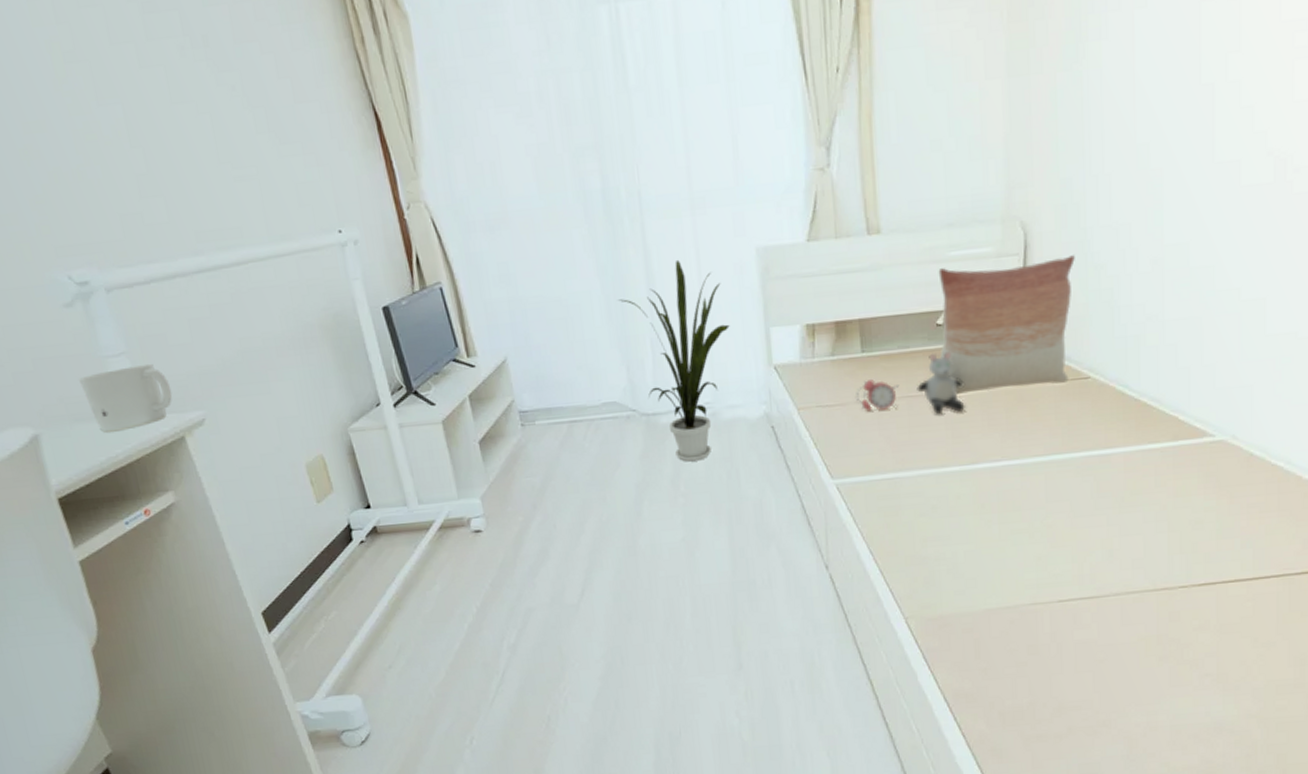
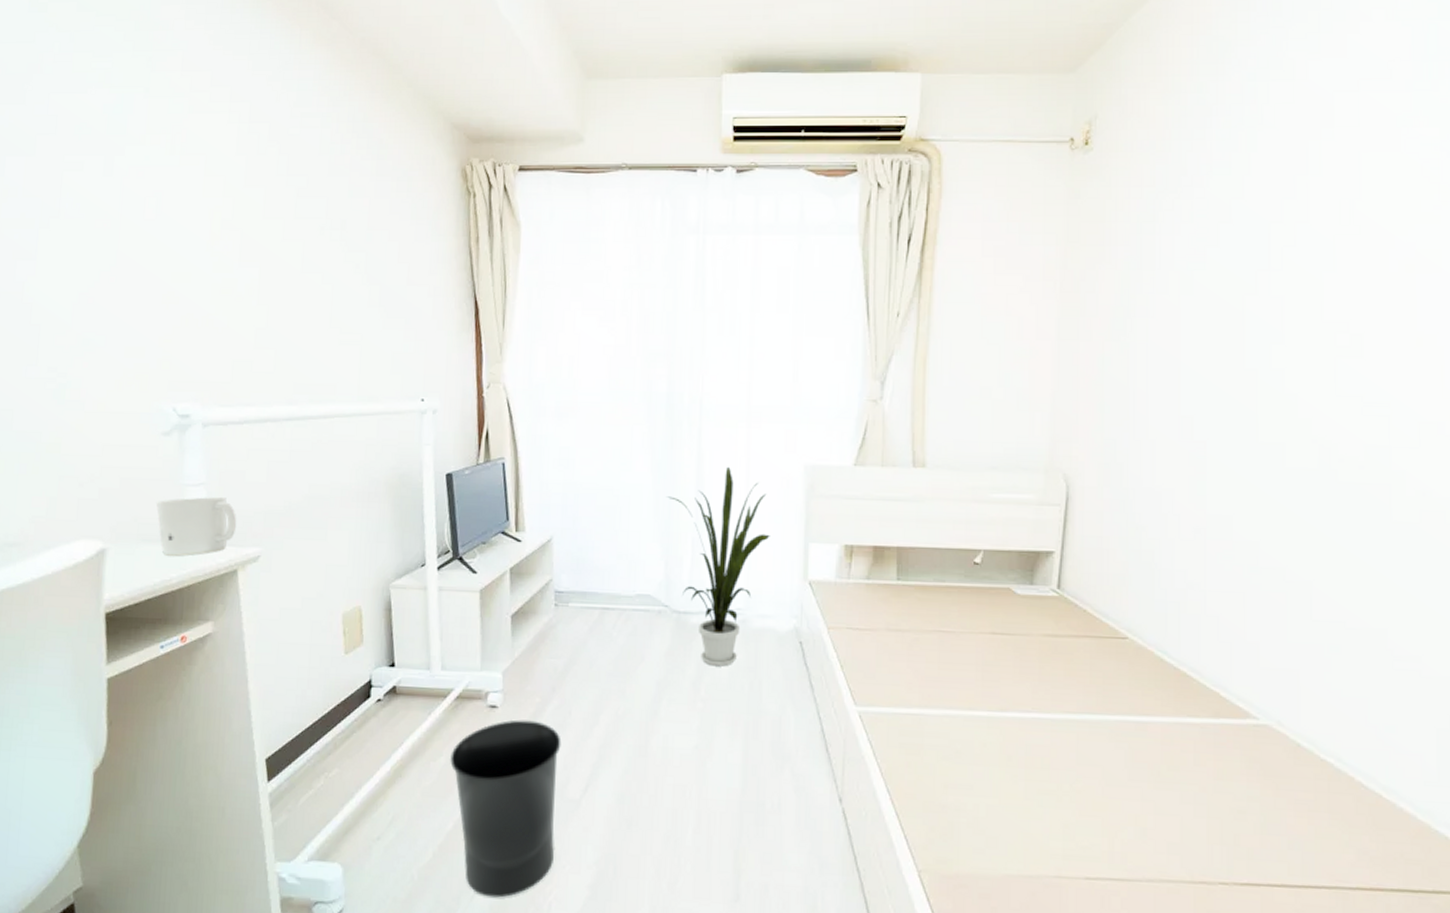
waste bin: none [444,538,563,702] -> present [450,719,562,898]
alarm clock: present [856,380,900,411] -> none [887,608,932,642]
stuffed animal: present [917,351,965,414] -> none [949,590,998,655]
pillow: present [938,255,1075,394] -> none [975,509,1116,640]

